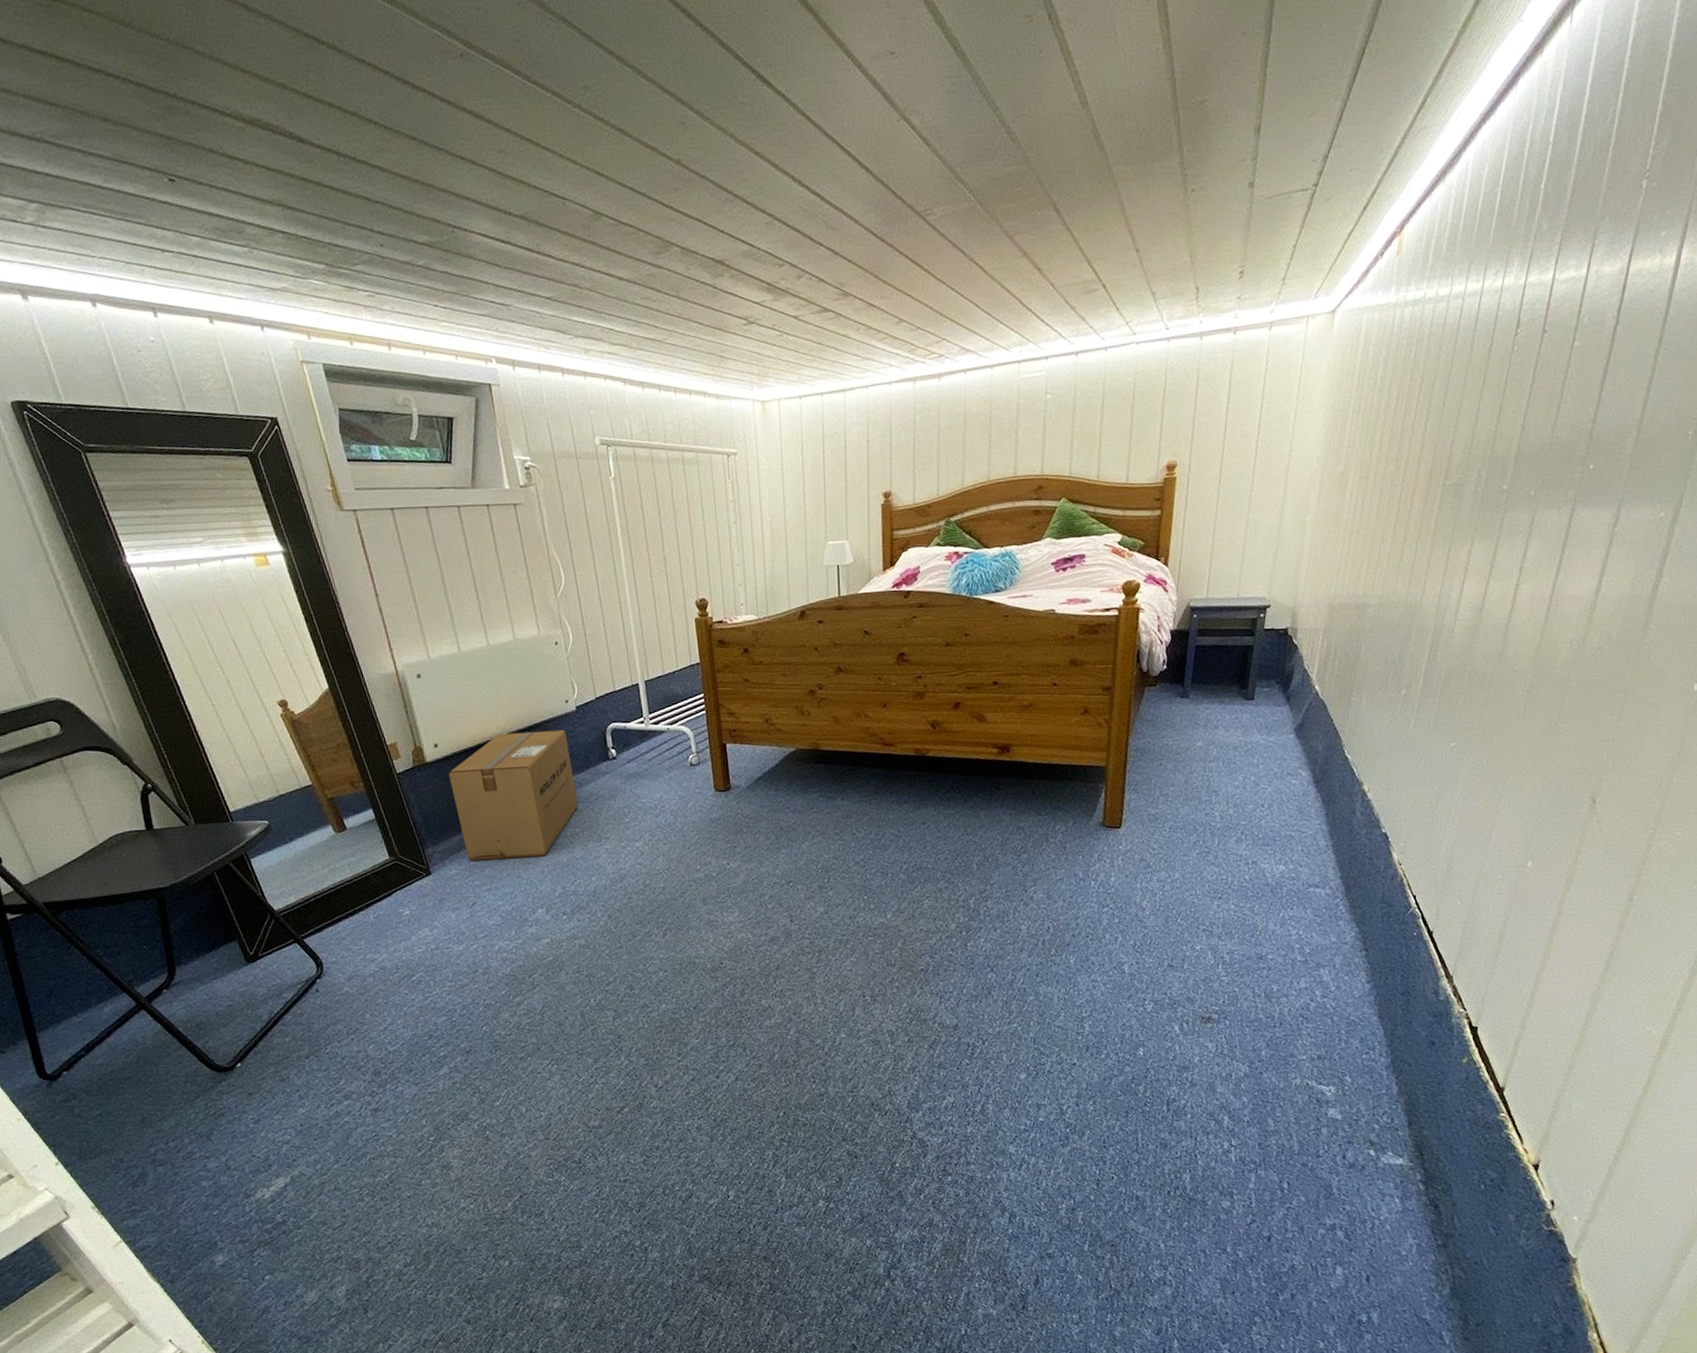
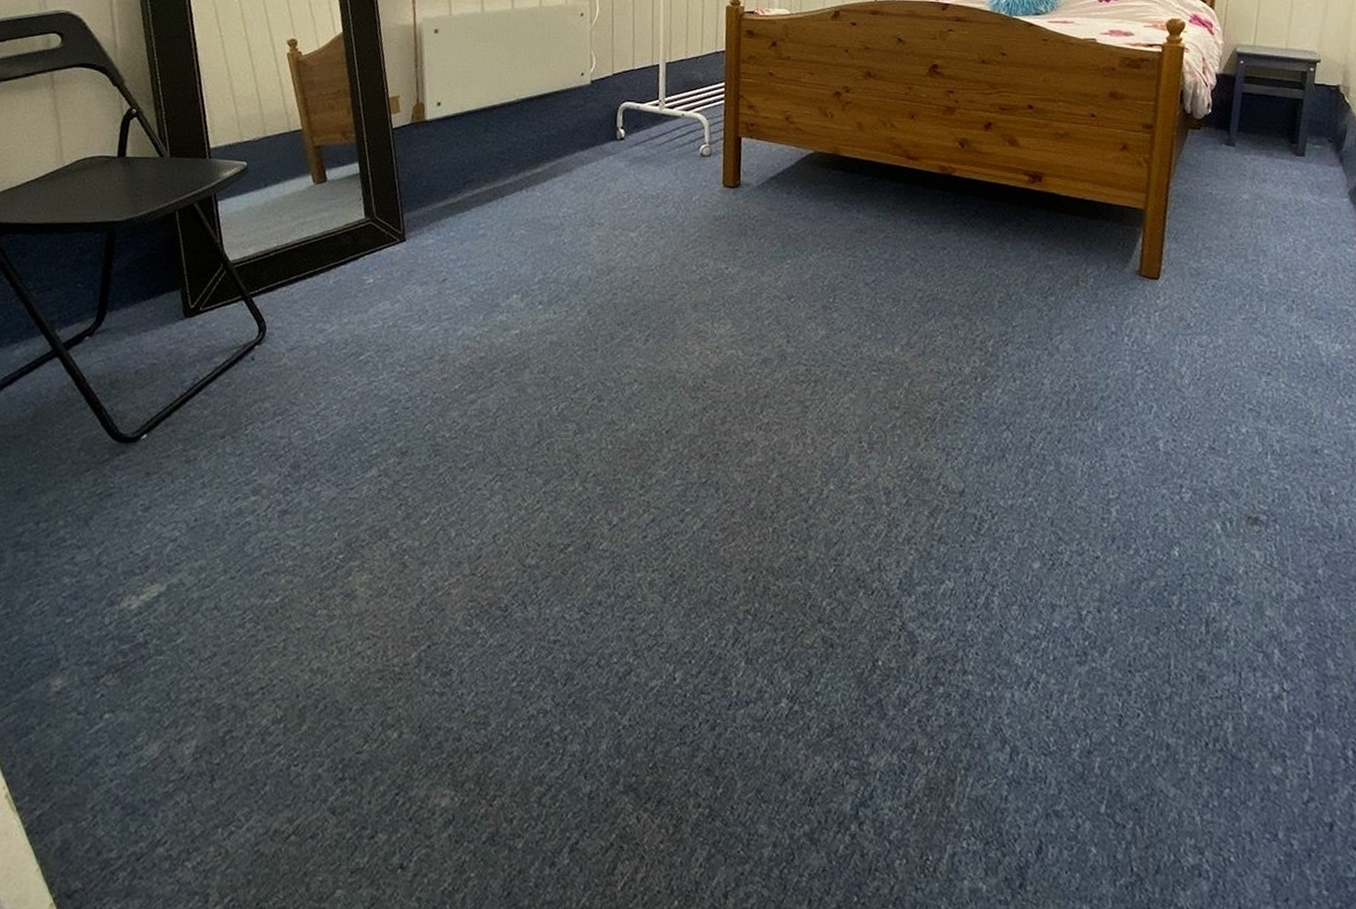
box: present [448,729,578,861] -> none [445,99,577,236]

